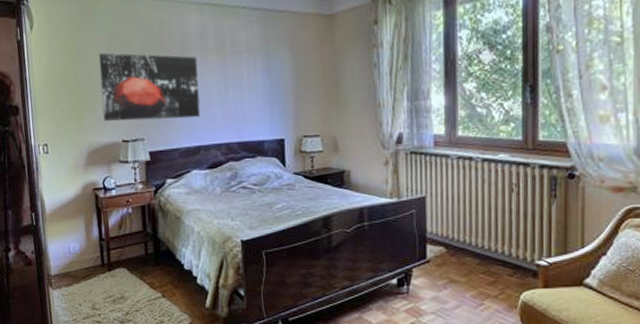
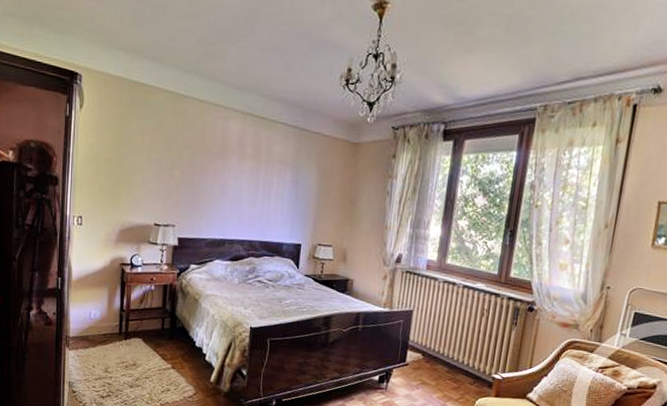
wall art: present [99,53,201,121] -> none [139,141,234,214]

